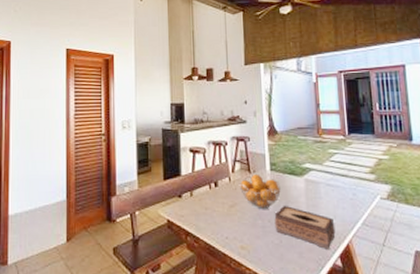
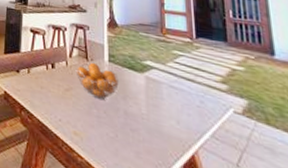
tissue box: present [274,206,336,249] -> none [110,100,179,156]

